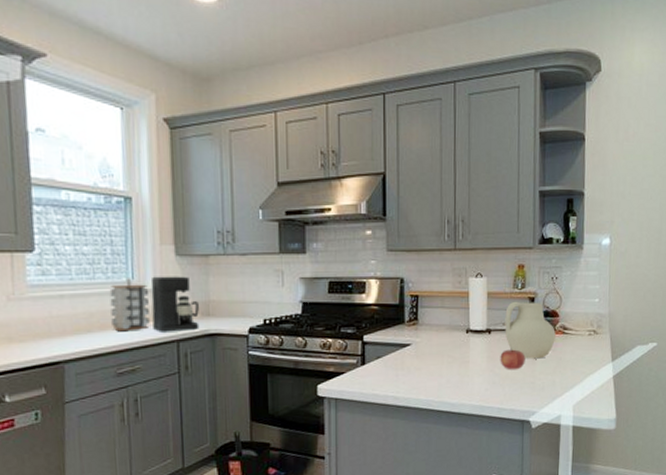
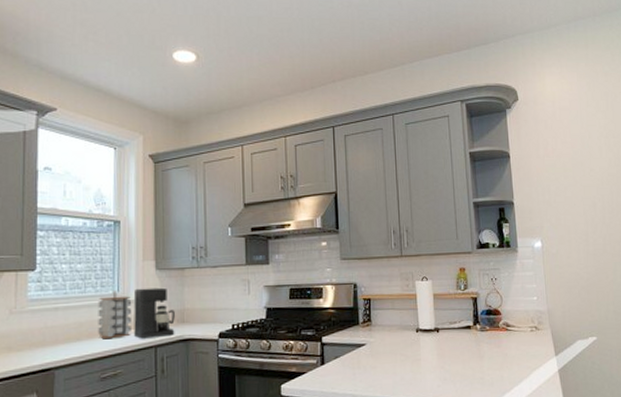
fruit: present [500,348,525,371] -> none [449,345,473,367]
ceramic pitcher: present [505,301,556,359] -> none [451,301,500,356]

